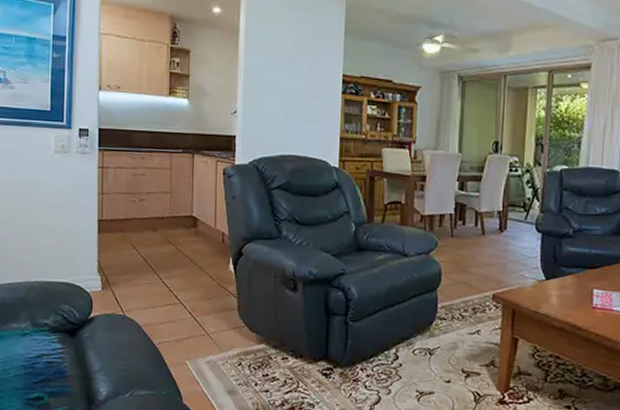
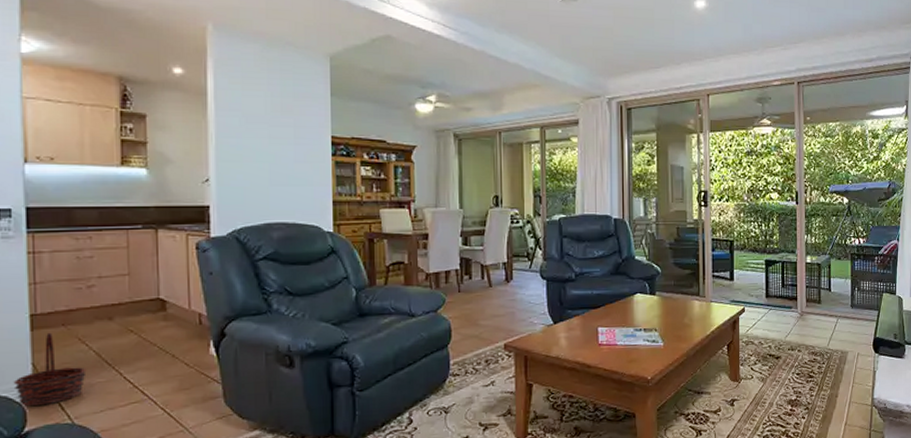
basket: none [84,236,136,297] -> present [13,332,87,407]

